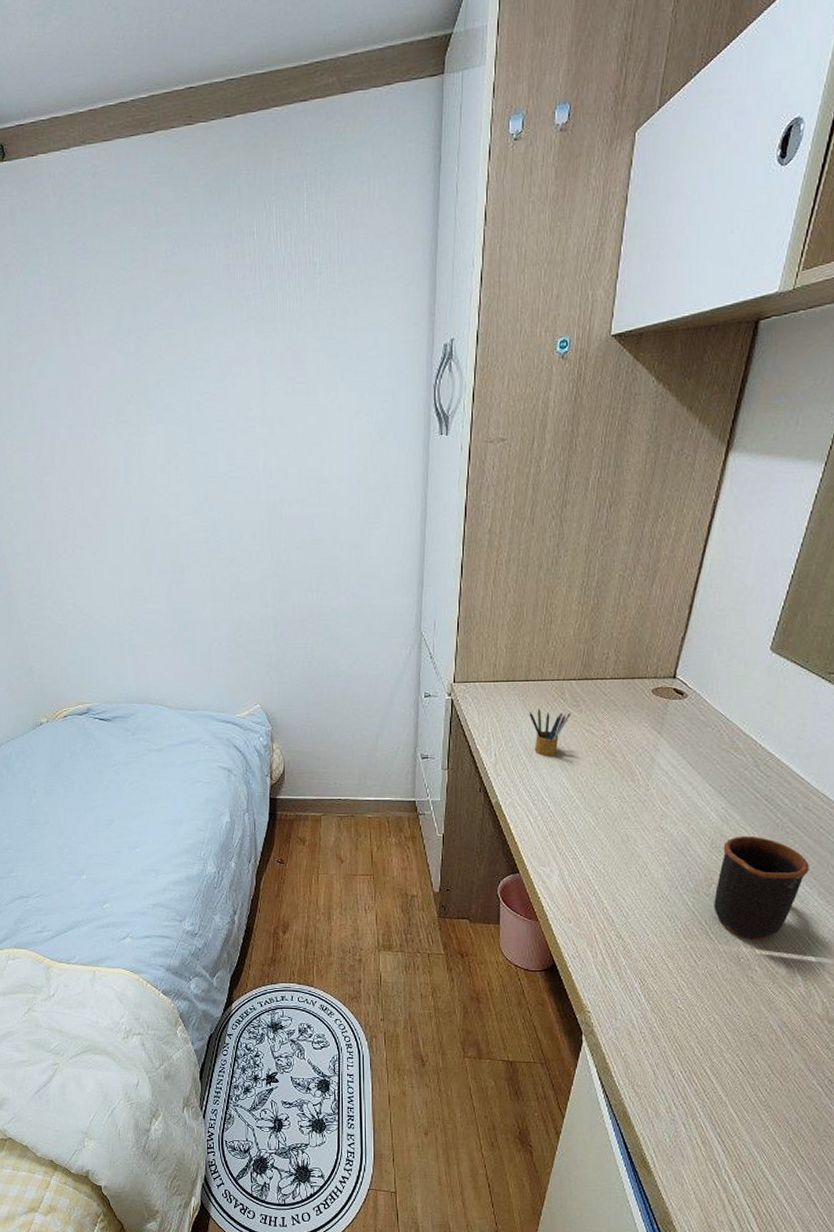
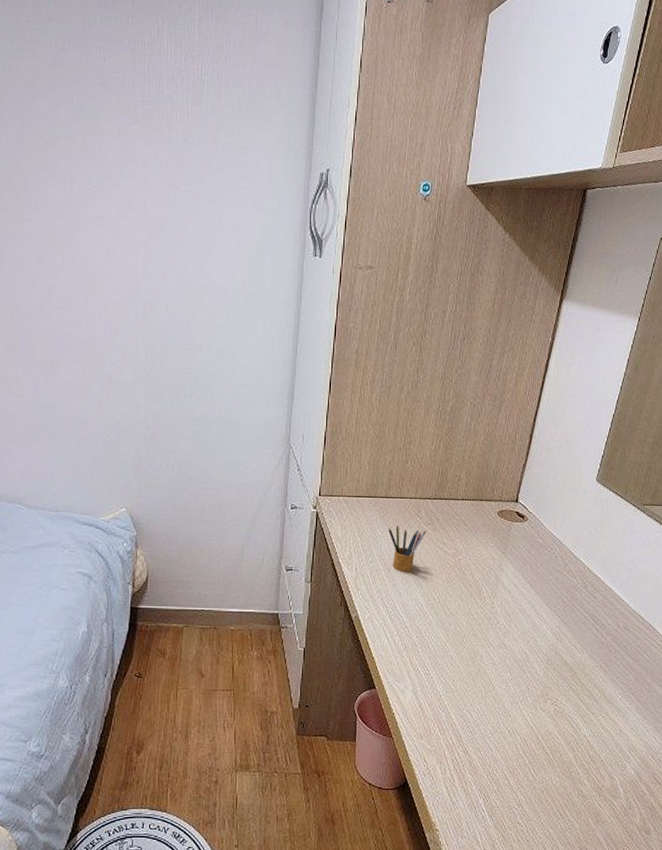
mug: present [714,836,809,940] -> none [549,653,629,754]

